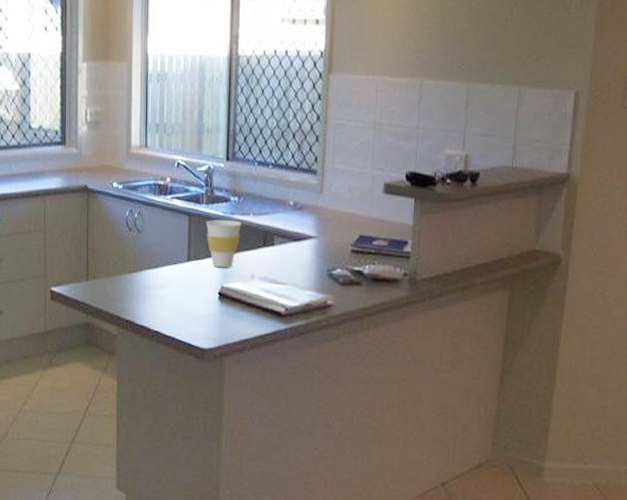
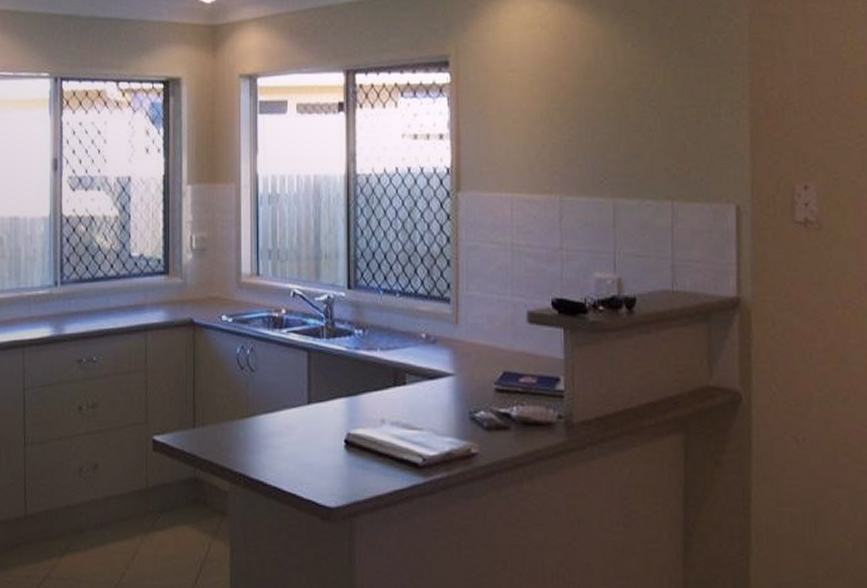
cup: present [205,220,242,268] -> none [327,356,368,412]

